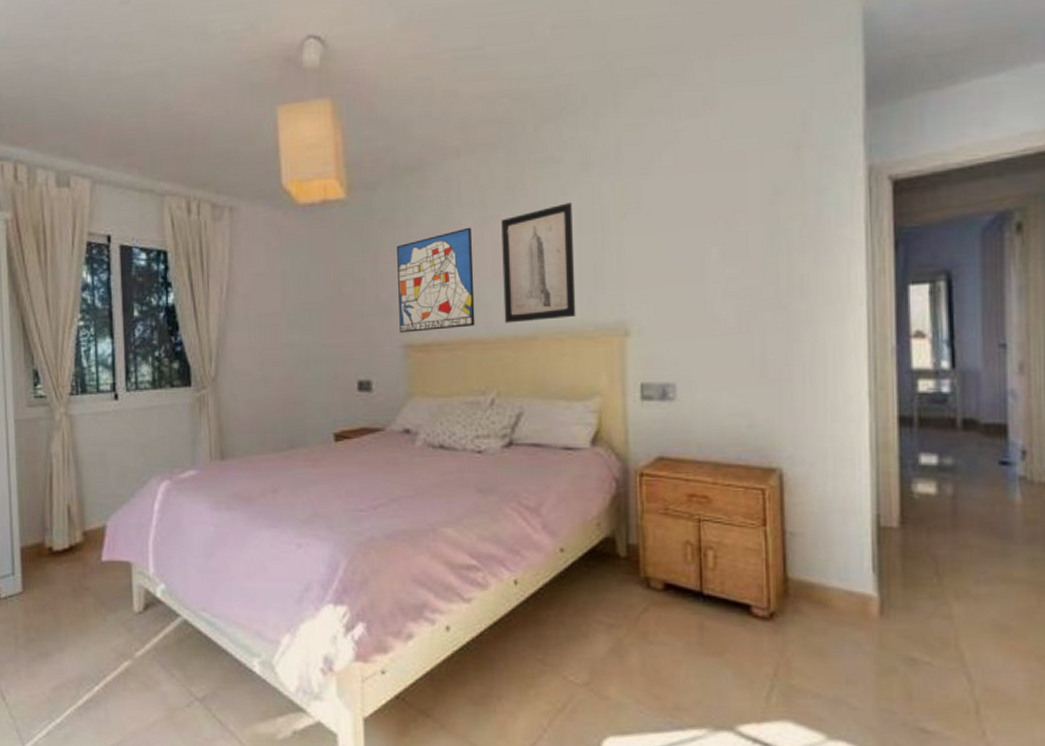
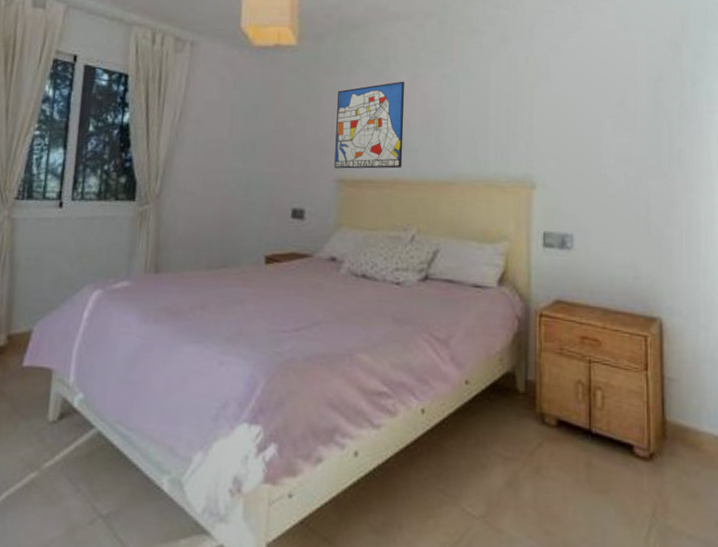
wall art: present [501,203,576,323] -> none [428,69,492,169]

